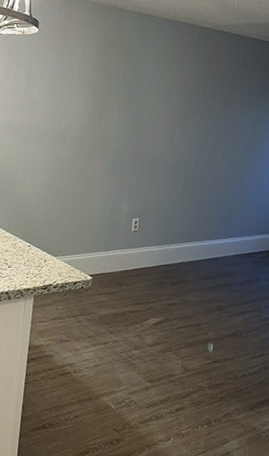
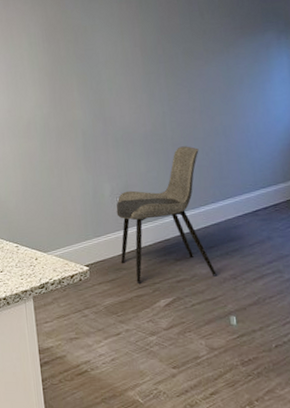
dining chair: none [122,182,215,304] -> present [116,146,217,284]

